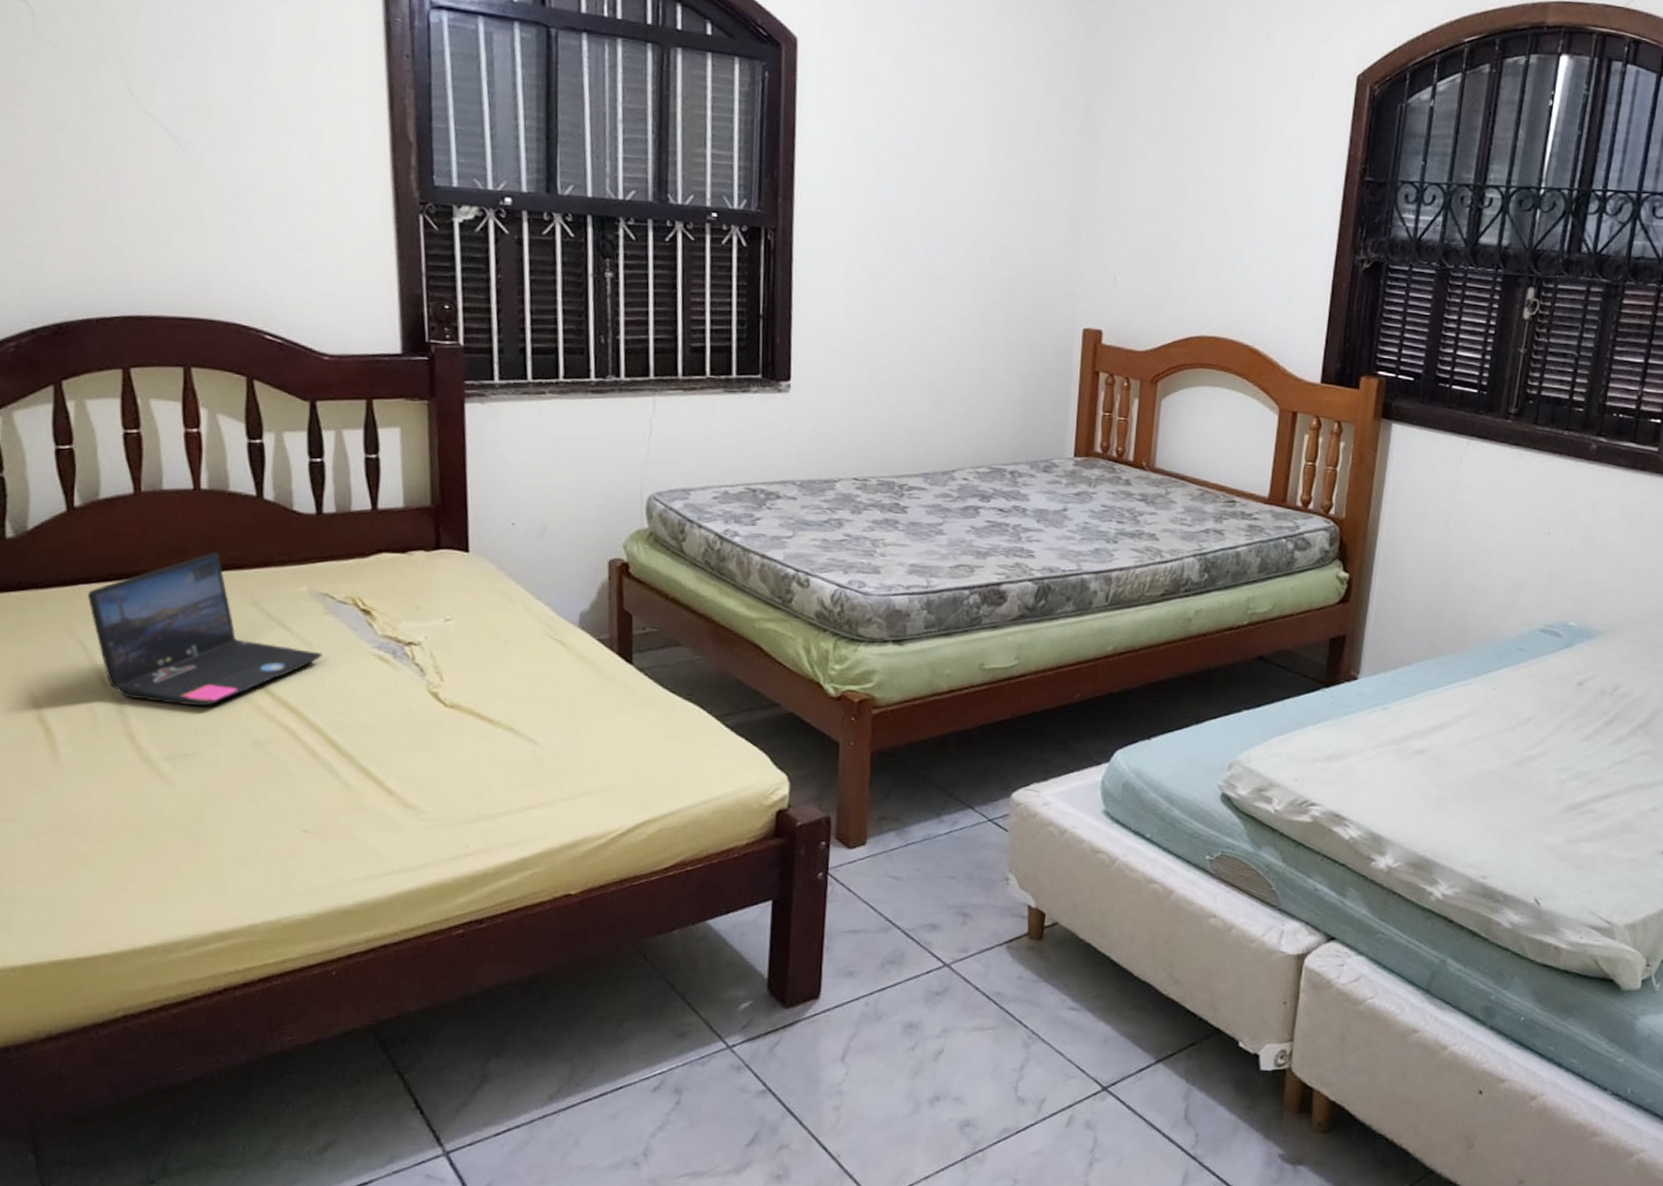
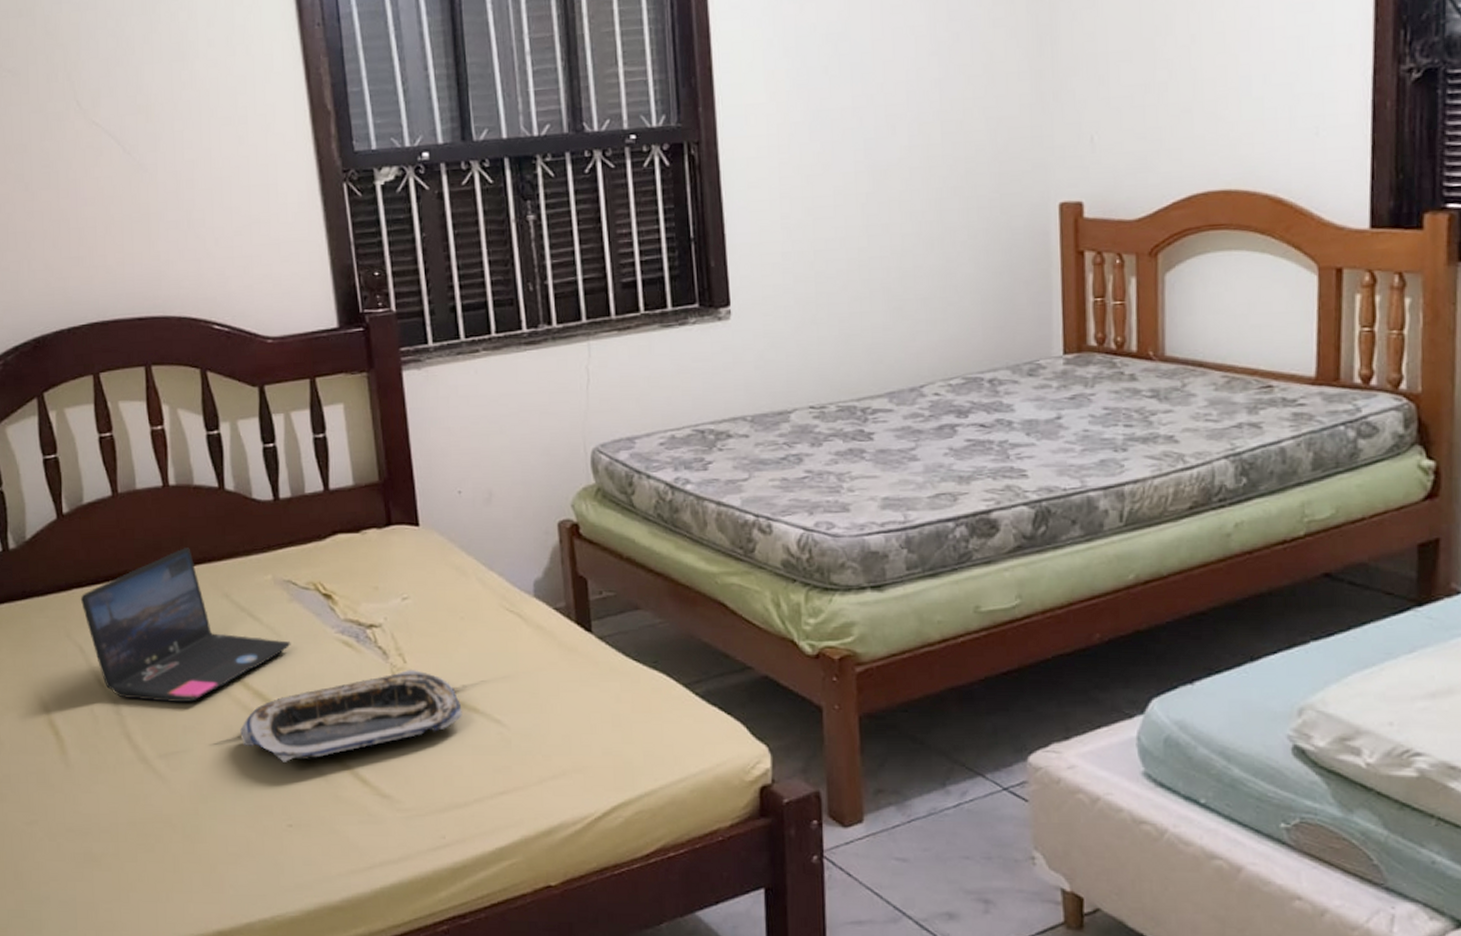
tray: none [259,687,497,770] -> present [240,669,462,762]

